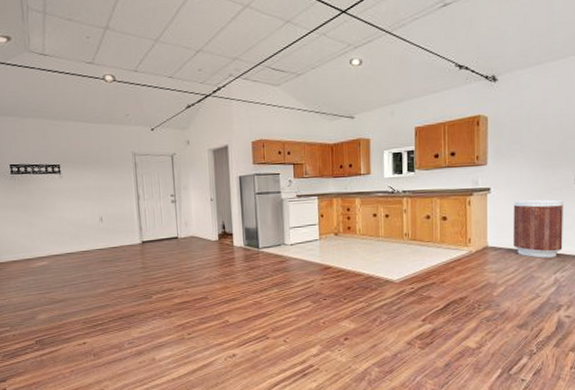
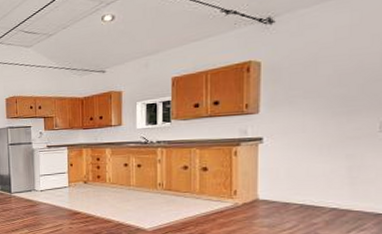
trash can: present [513,199,563,258] -> none [292,149,363,215]

